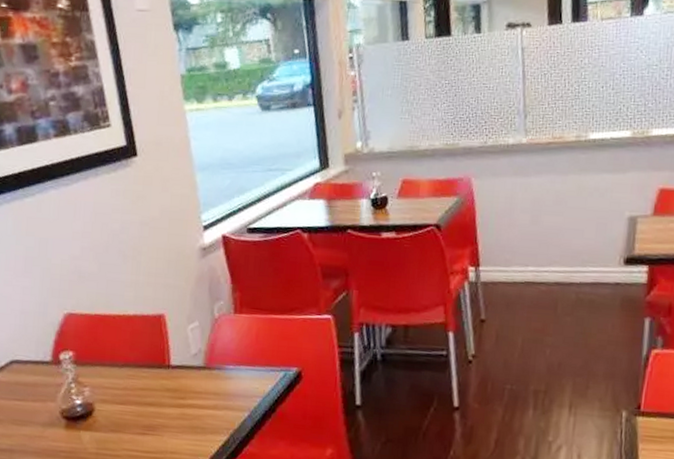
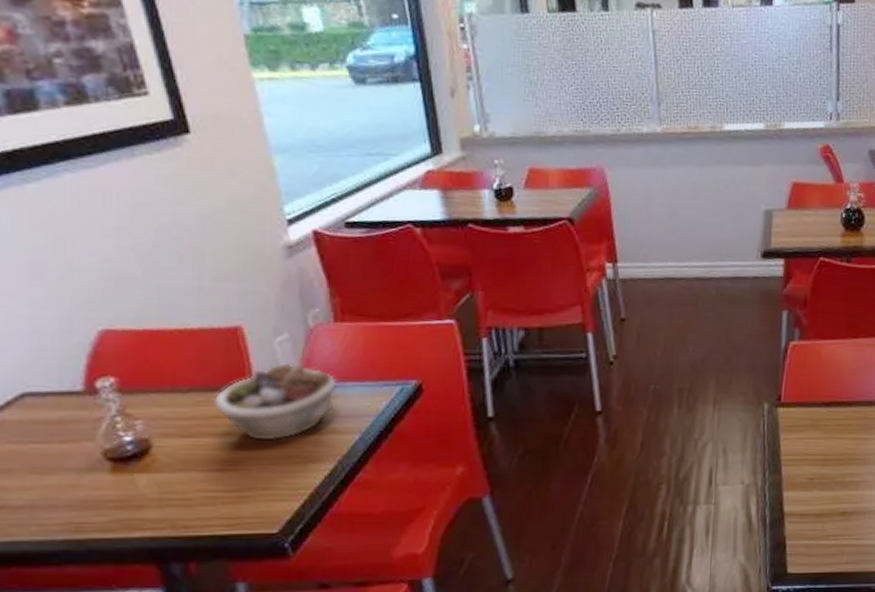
succulent planter: none [140,347,233,413] -> present [214,363,337,441]

